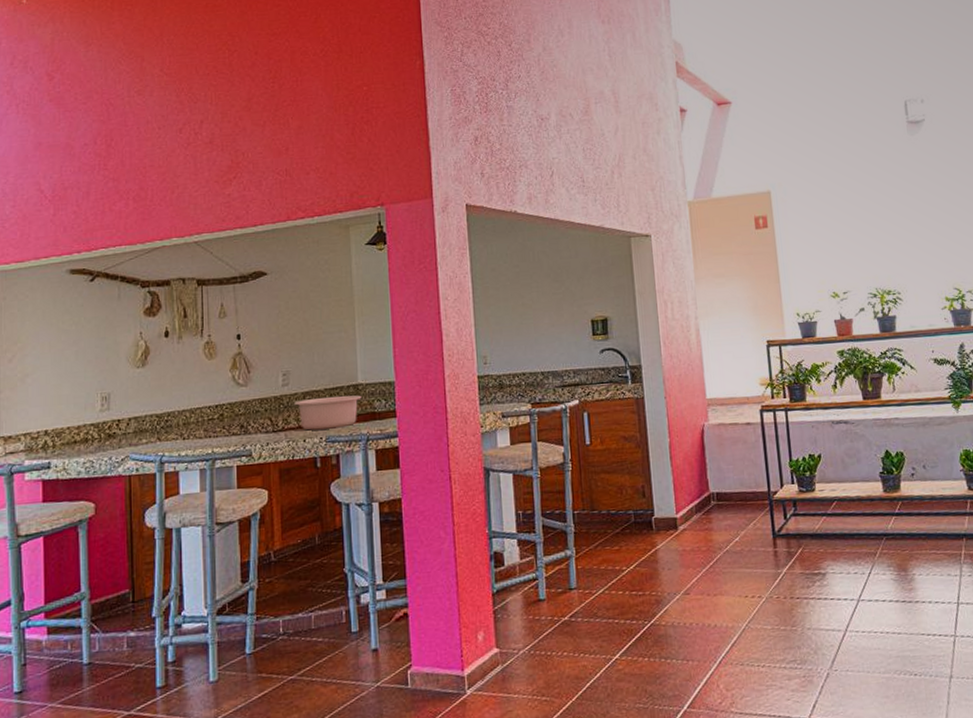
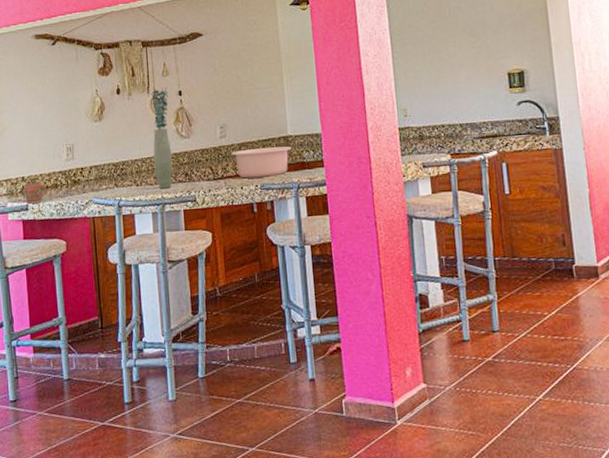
mug: none [47,436,75,461] -> present [24,182,47,204]
vase: none [204,329,227,444] -> present [151,86,173,190]

